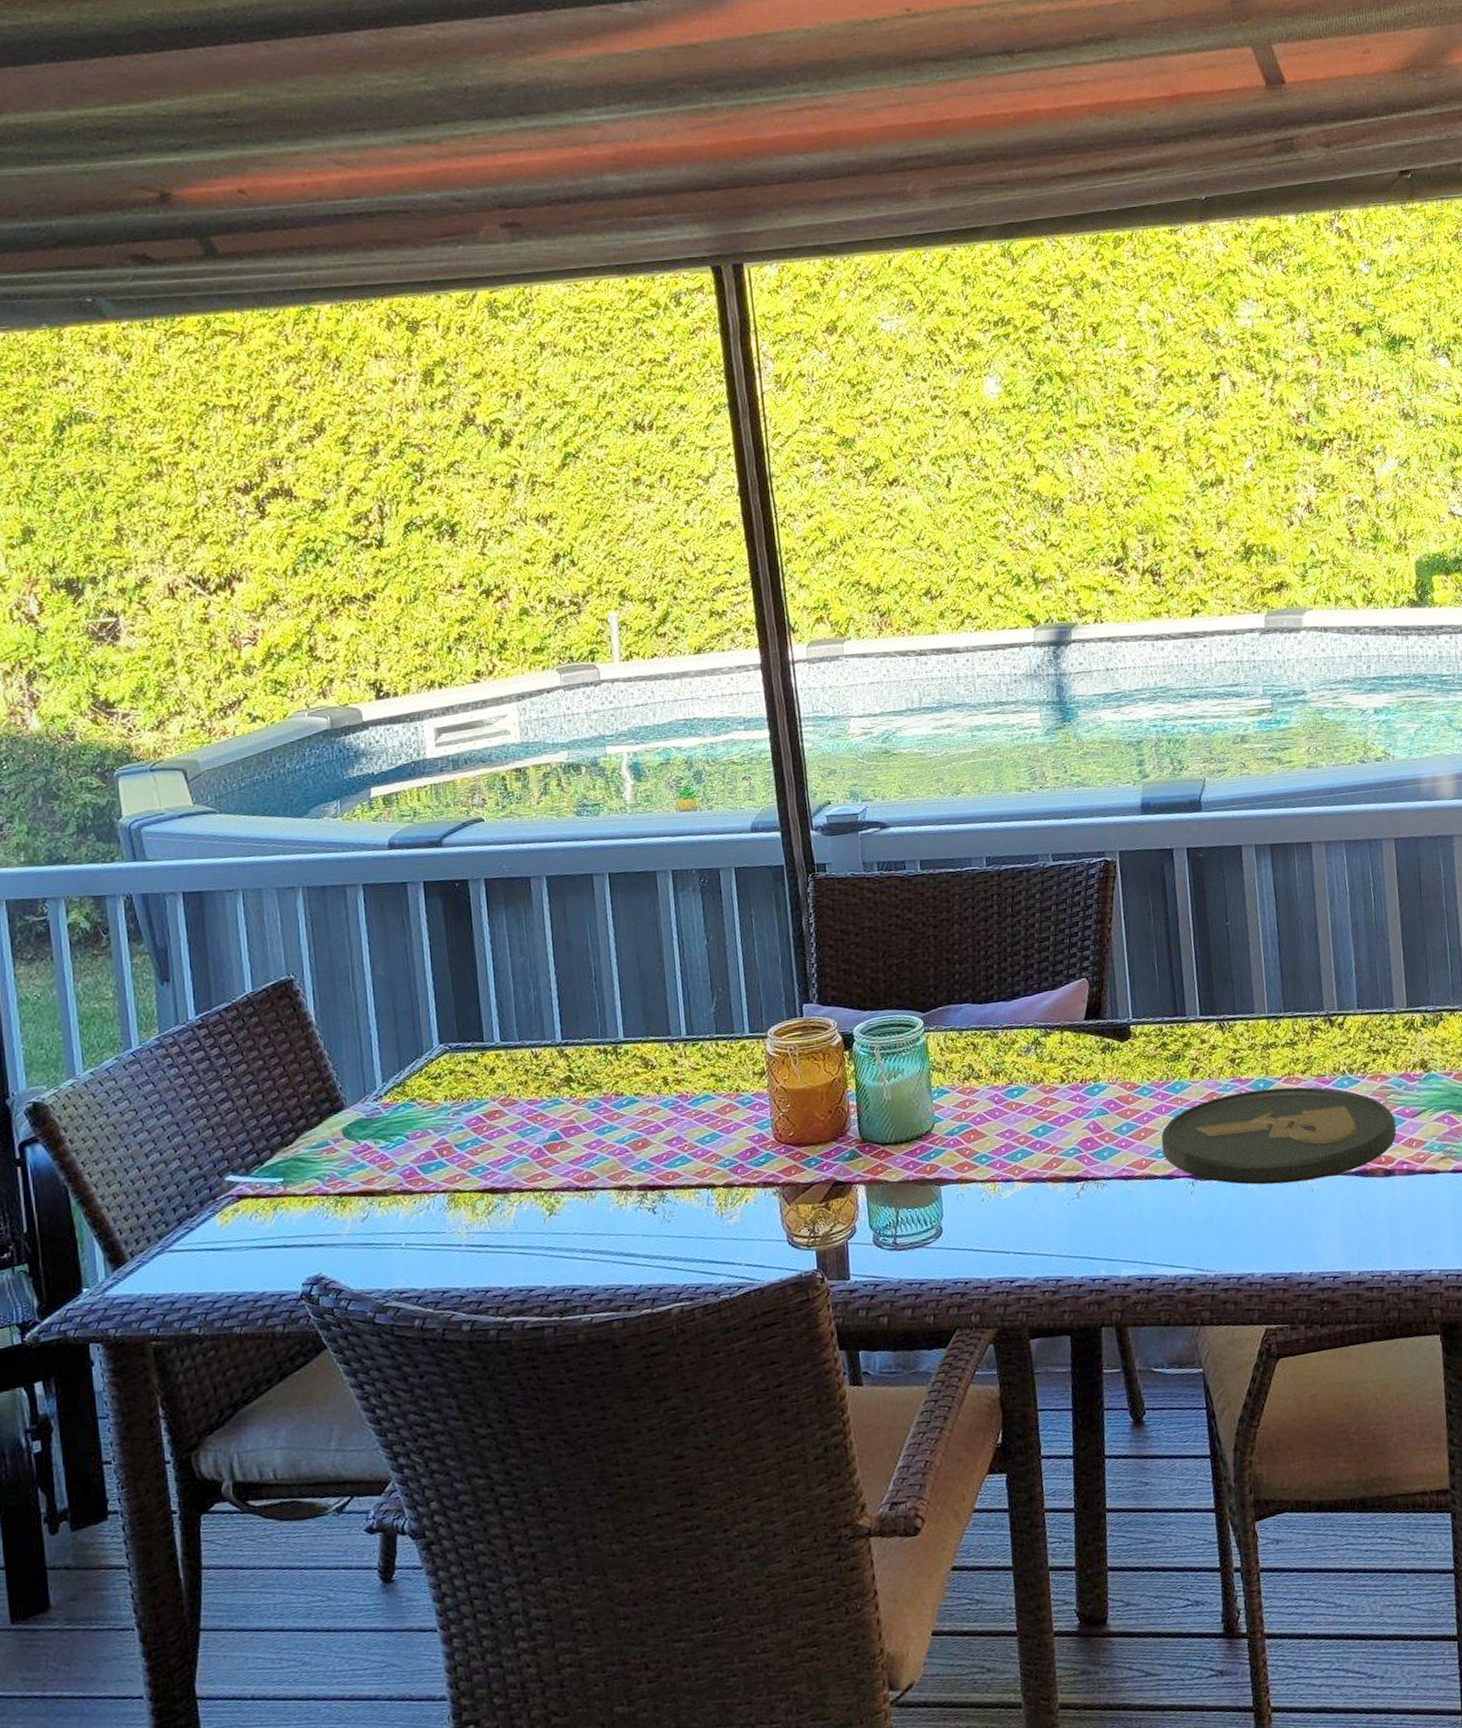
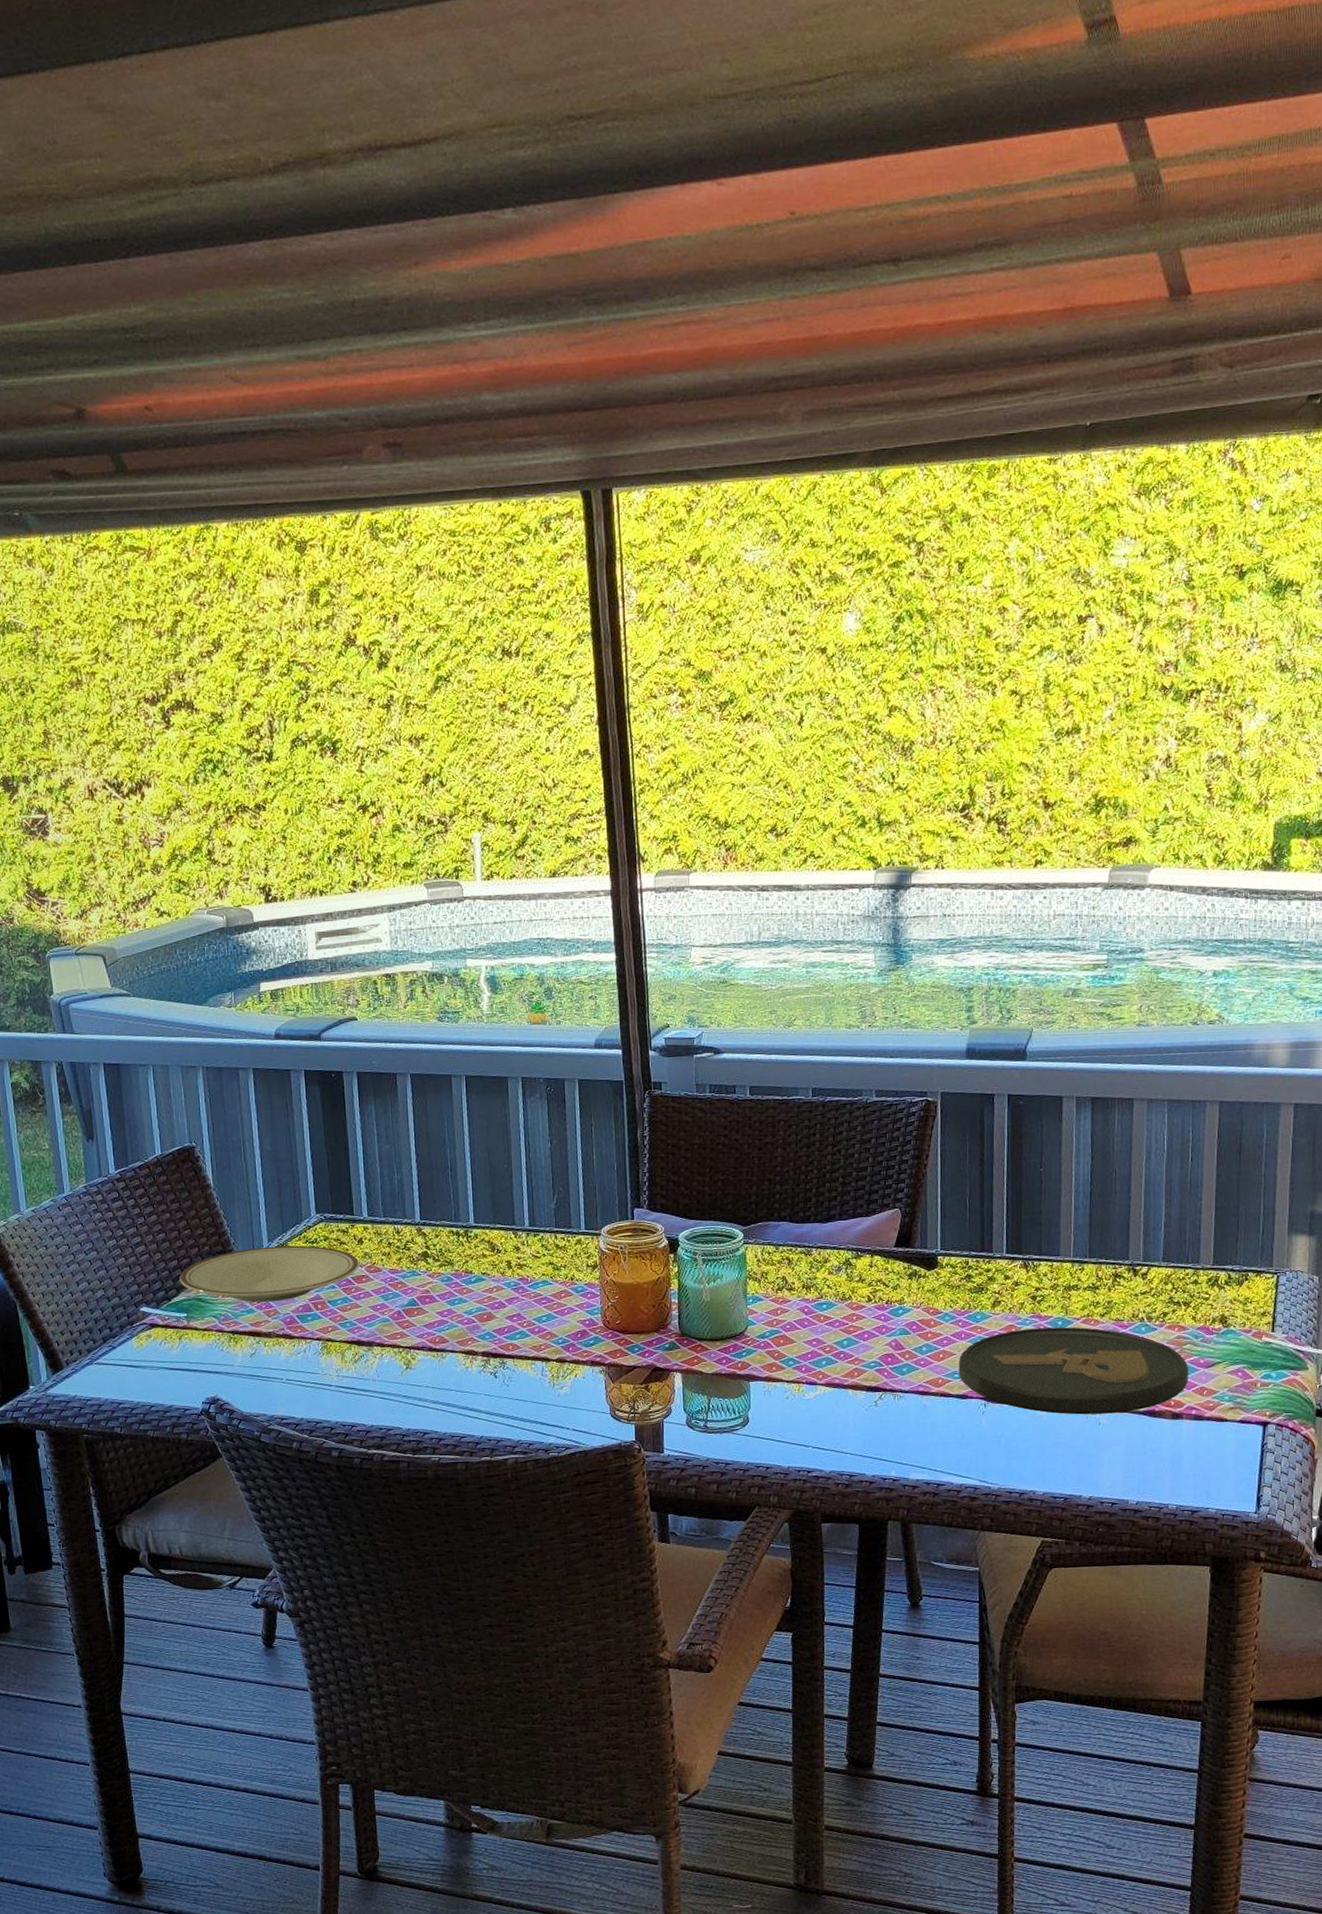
plate: none [274,1081,491,1157] -> present [179,1245,359,1303]

